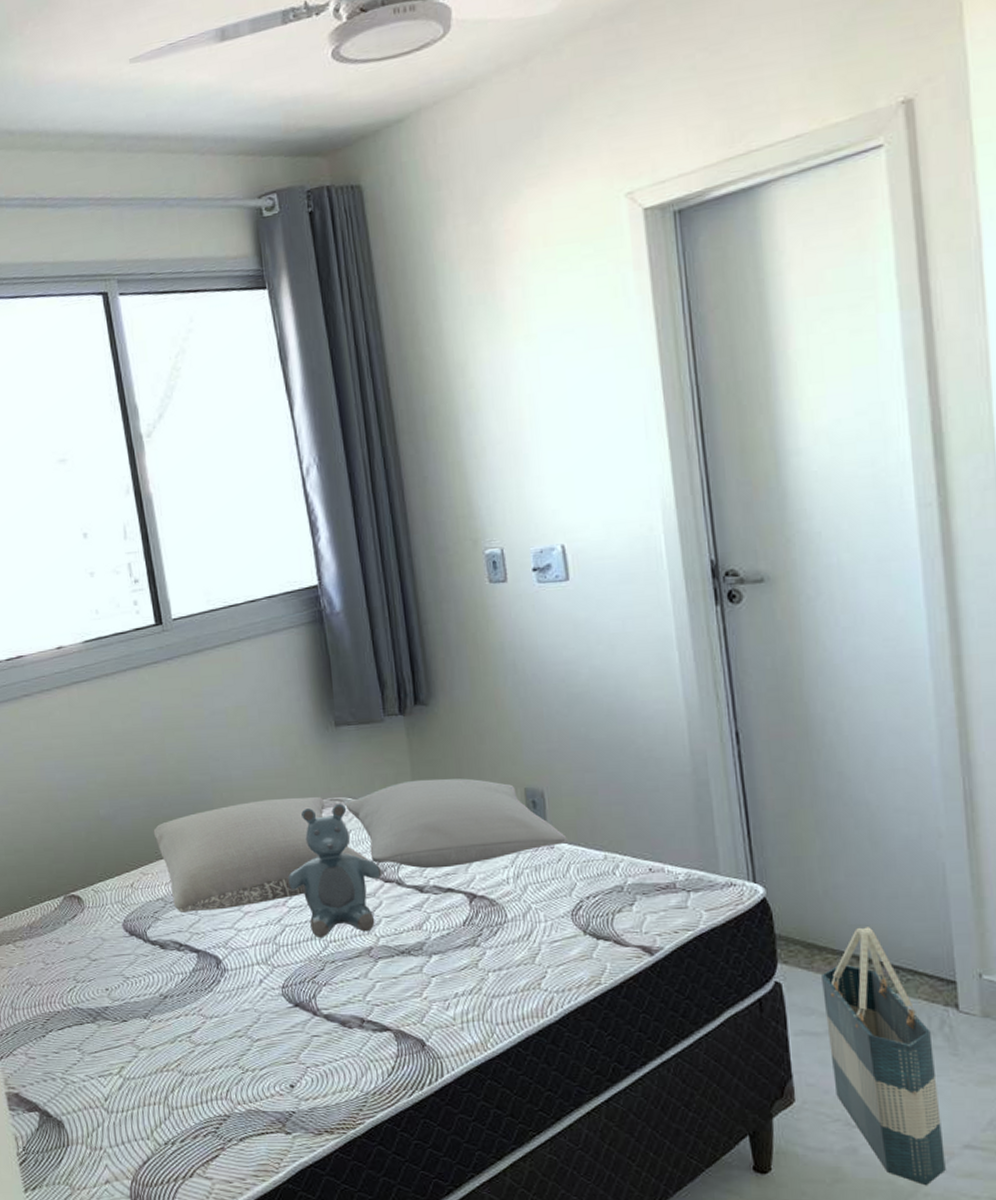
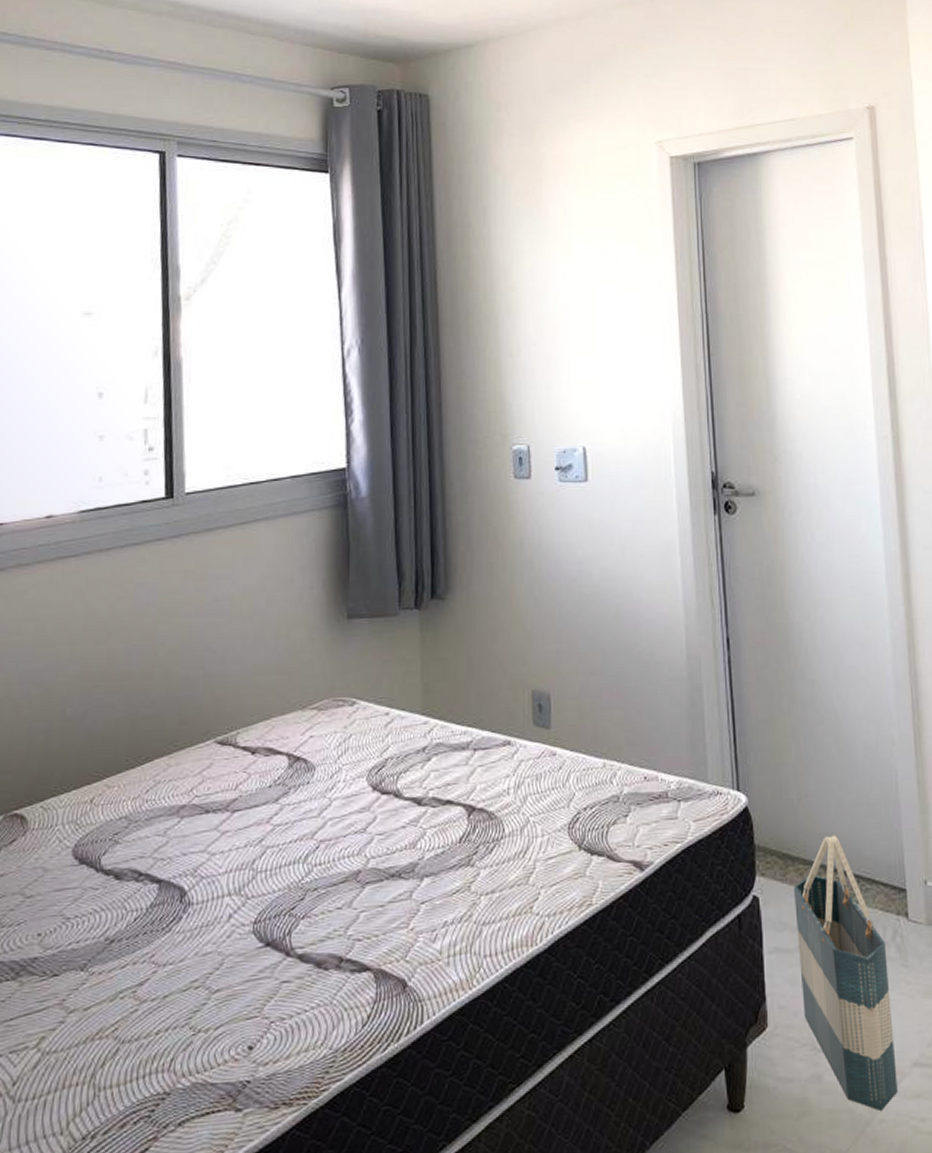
pillow: present [153,796,369,914] -> none [127,695,368,835]
stuffed animal: present [285,803,382,939] -> none [272,704,380,862]
pillow: present [345,778,567,869] -> none [348,678,569,778]

